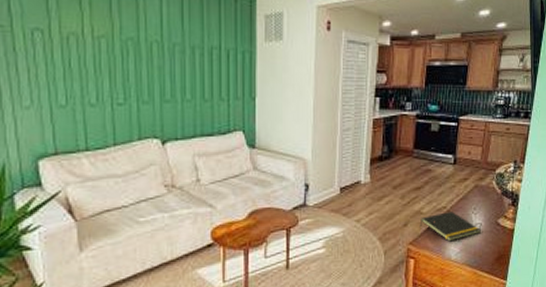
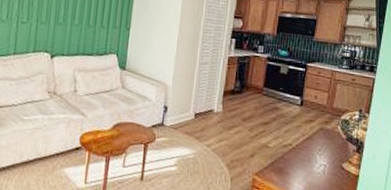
notepad: present [419,212,481,242] -> none [265,149,325,178]

